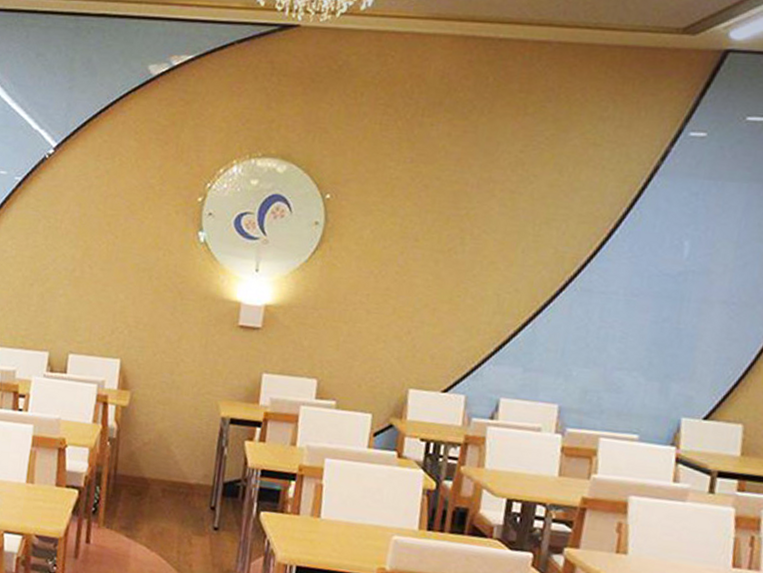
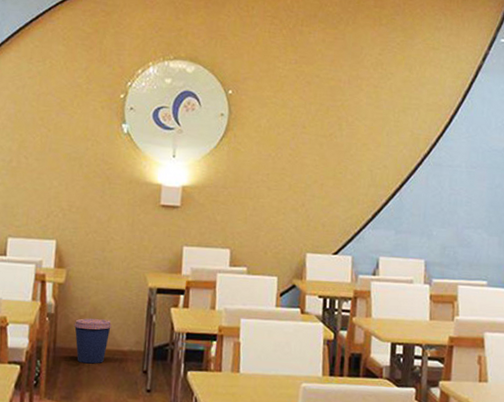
coffee cup: none [136,445,179,495] -> present [73,318,112,364]

